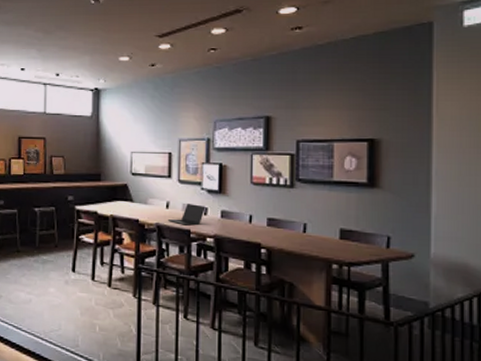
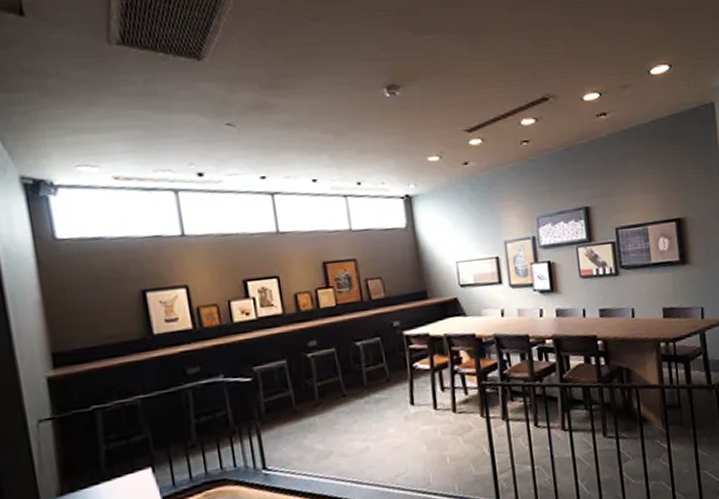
laptop: present [167,204,206,226] -> none [504,307,541,332]

